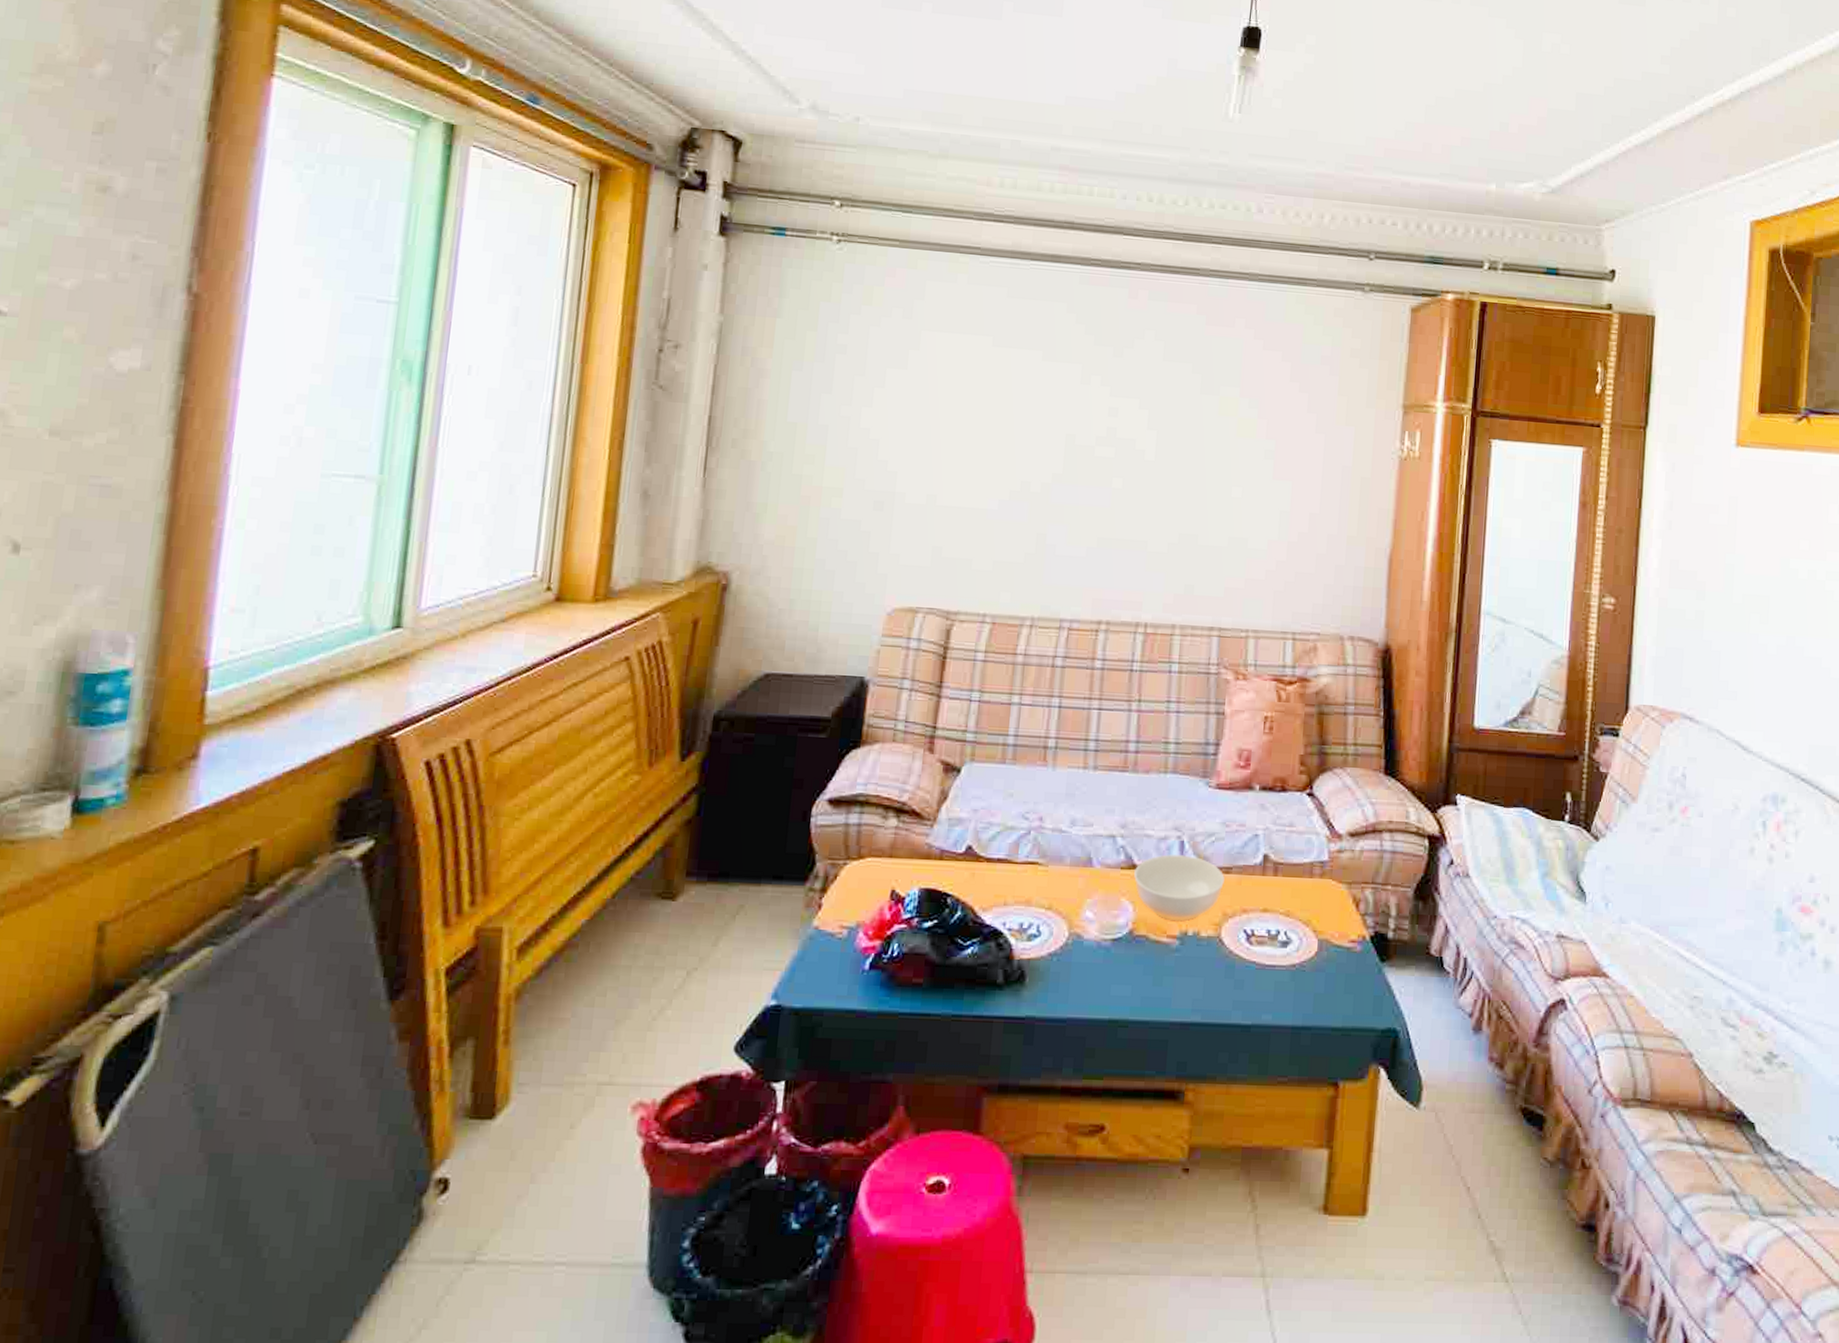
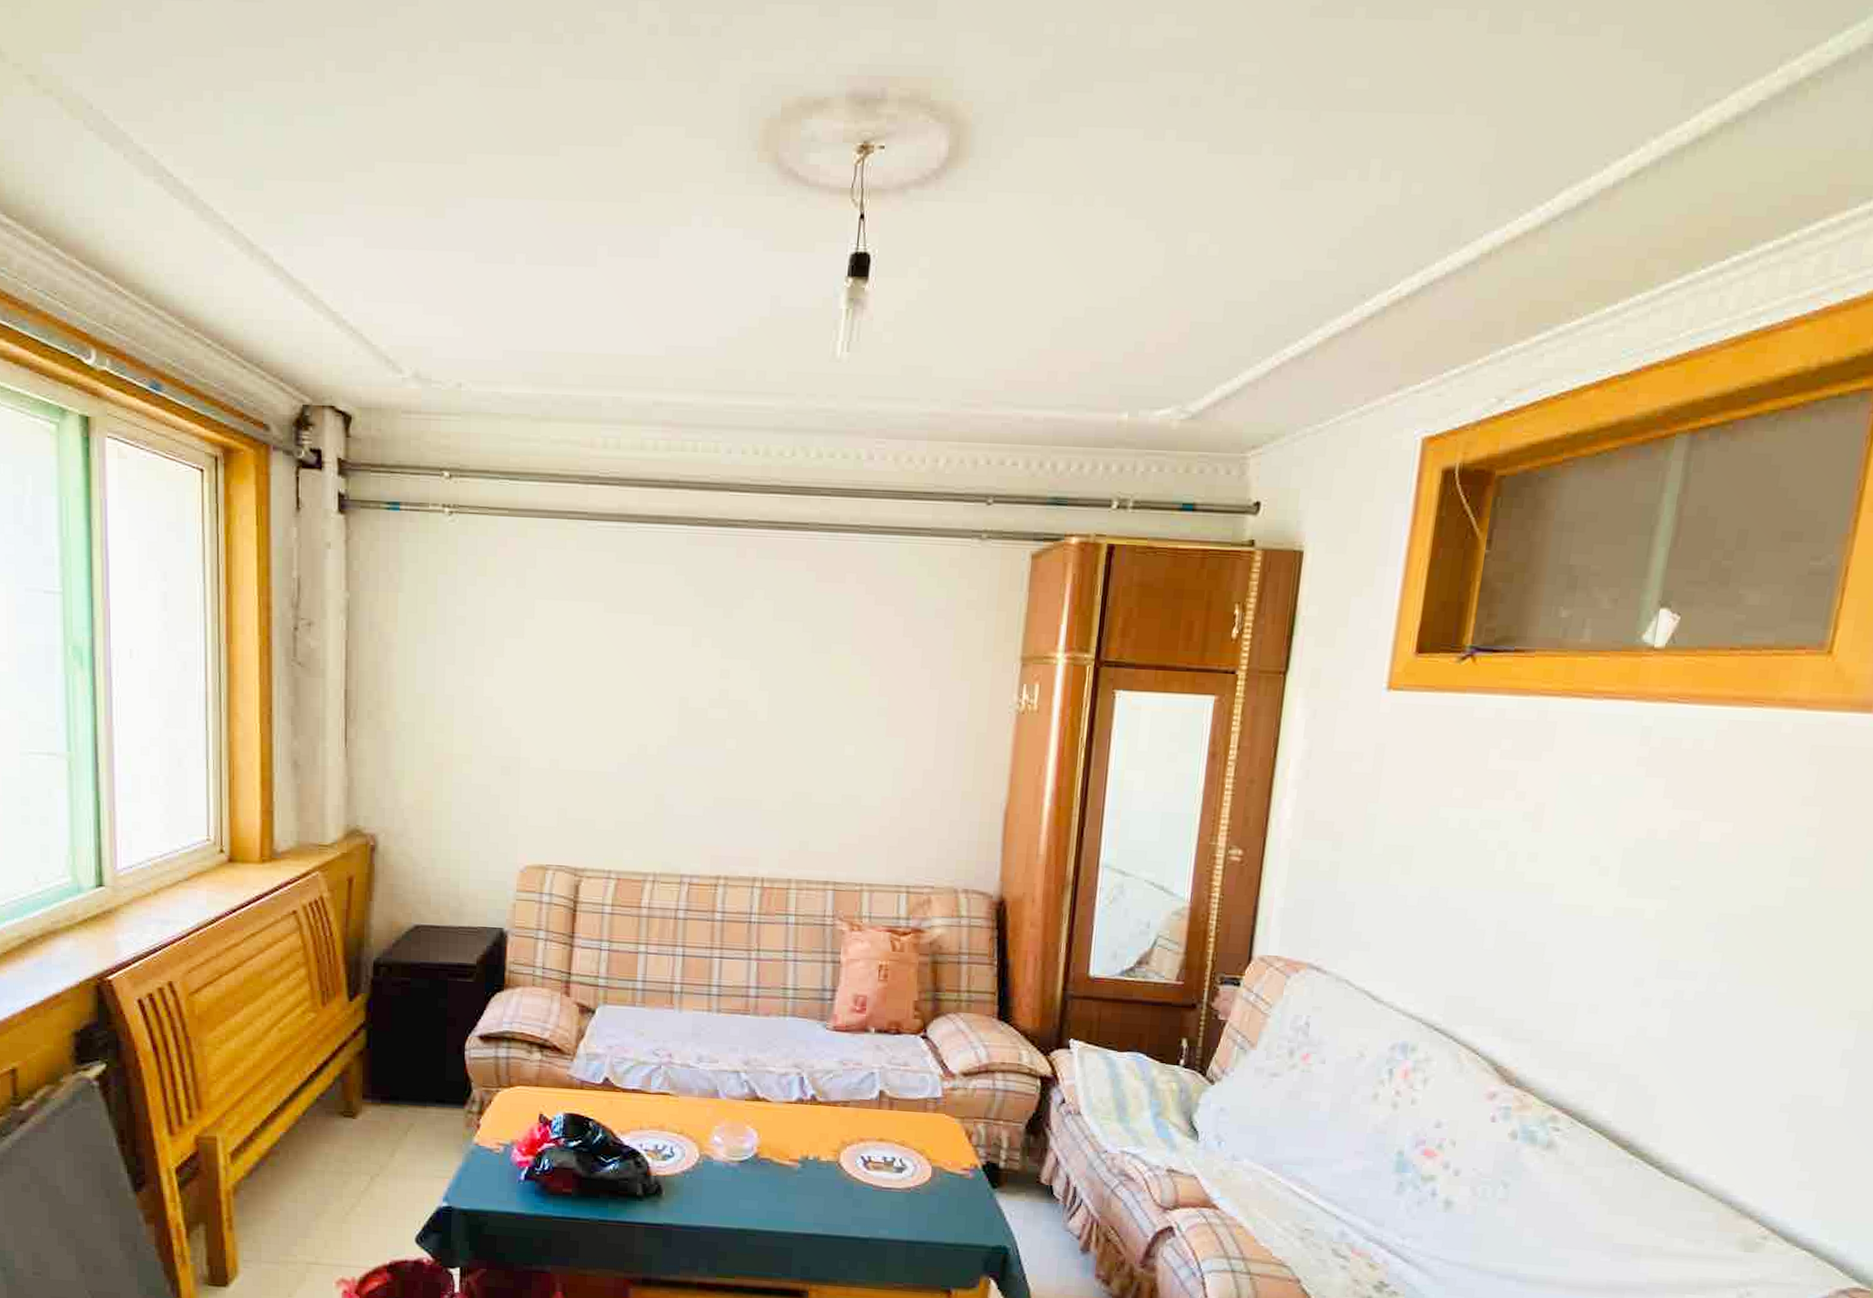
bowl: present [1134,854,1225,922] -> none [758,1088,842,1148]

